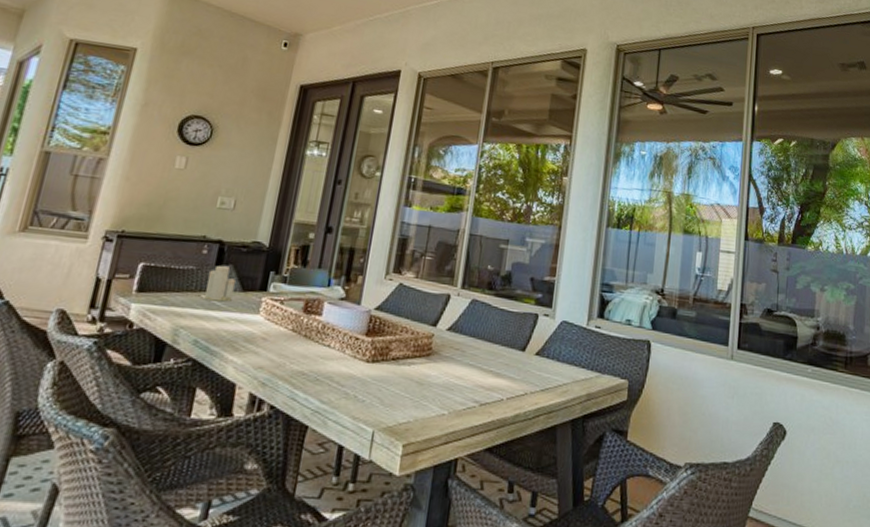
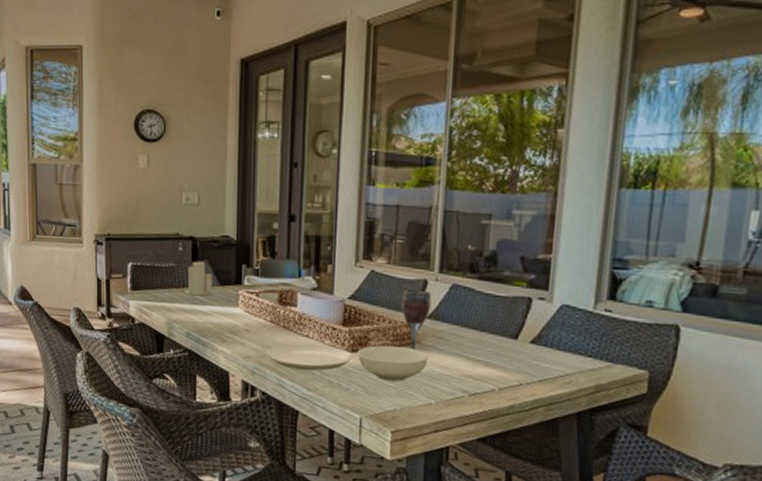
plate: none [282,354,374,382] -> present [267,344,354,371]
bowl: none [377,356,446,393] -> present [357,345,429,382]
cup: none [424,302,453,361] -> present [401,289,432,350]

